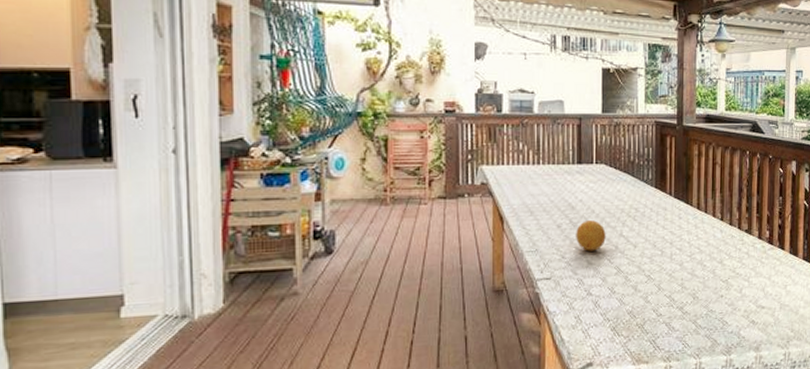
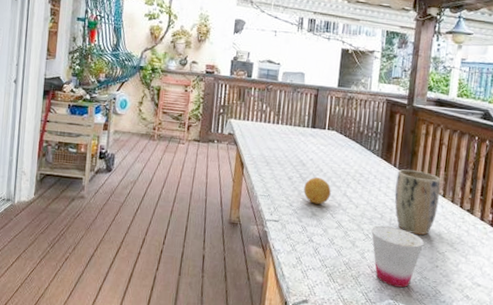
cup: none [653,262,707,328] -> present [371,225,424,288]
plant pot: none [673,196,718,267] -> present [394,169,441,235]

